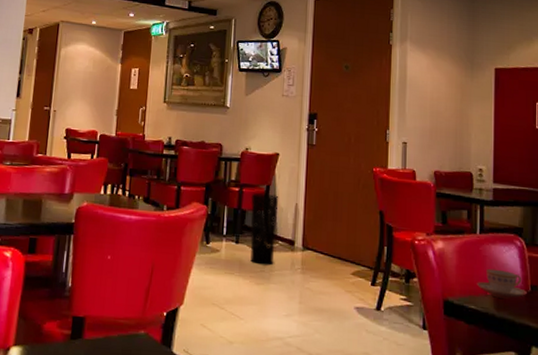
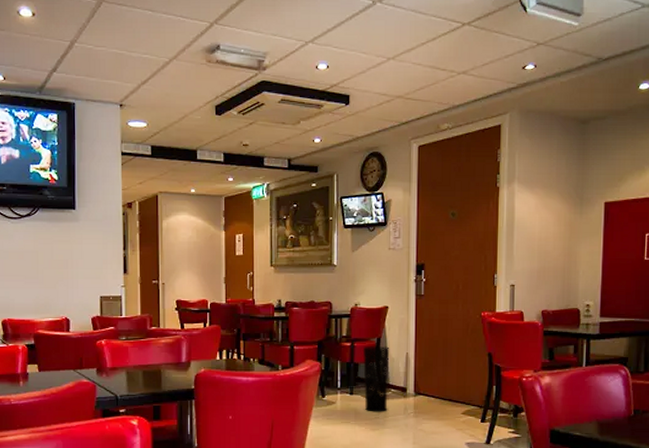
teacup: present [476,268,527,299] -> none [581,398,630,424]

